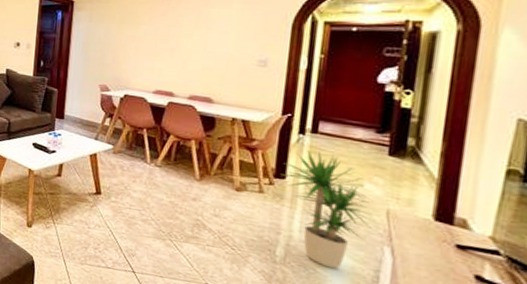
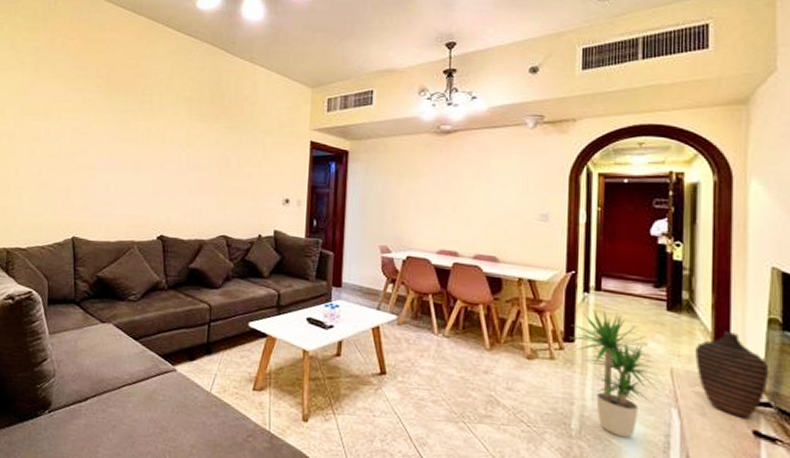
decorative vase: none [415,179,502,265] -> present [694,332,770,420]

